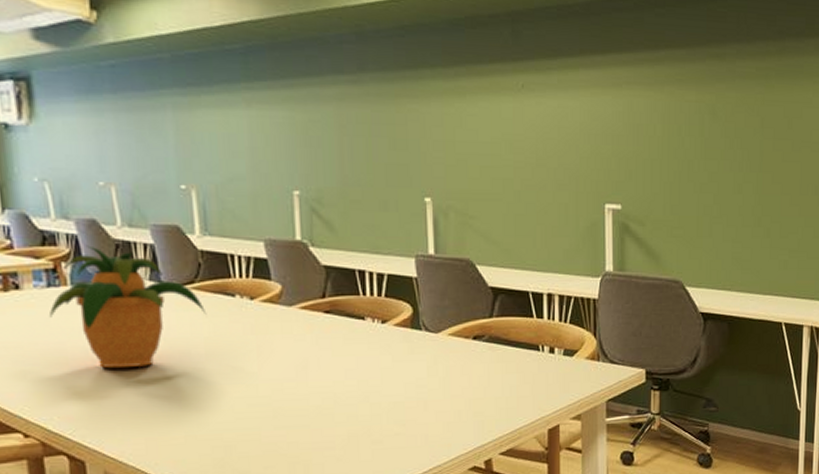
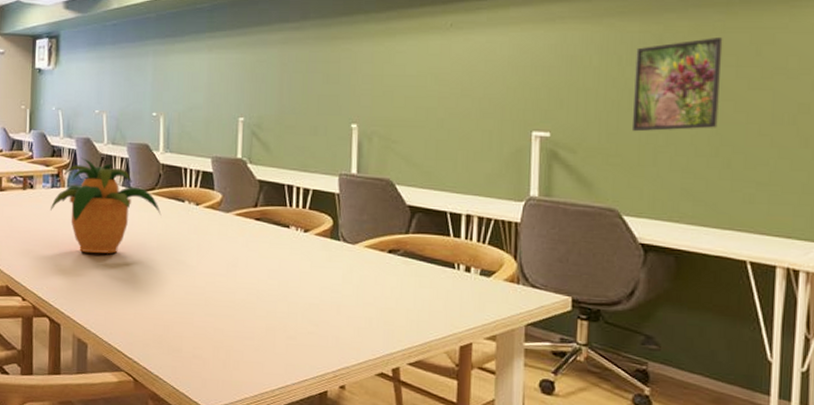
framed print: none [691,109,763,203] -> present [631,36,723,132]

